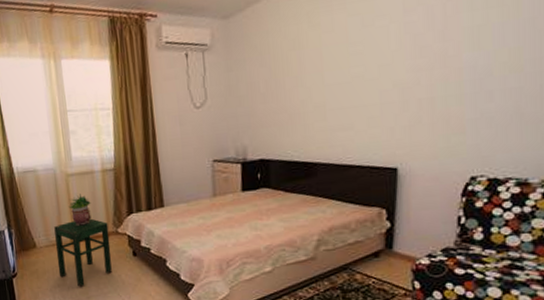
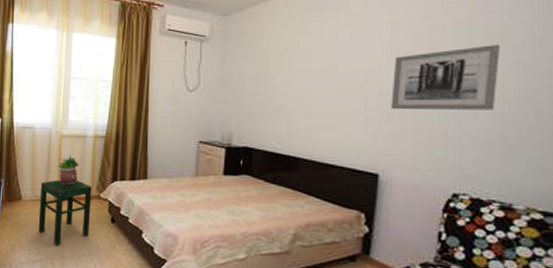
wall art: none [406,14,517,99] -> present [391,45,501,110]

